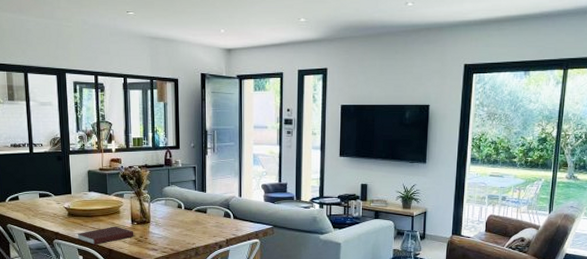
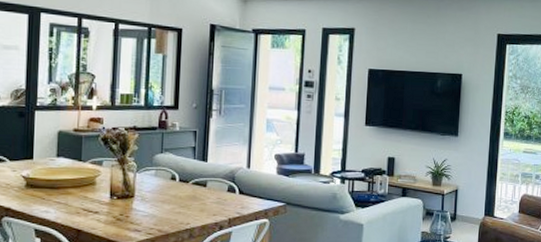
notebook: present [77,226,134,245] -> none [35,200,113,224]

